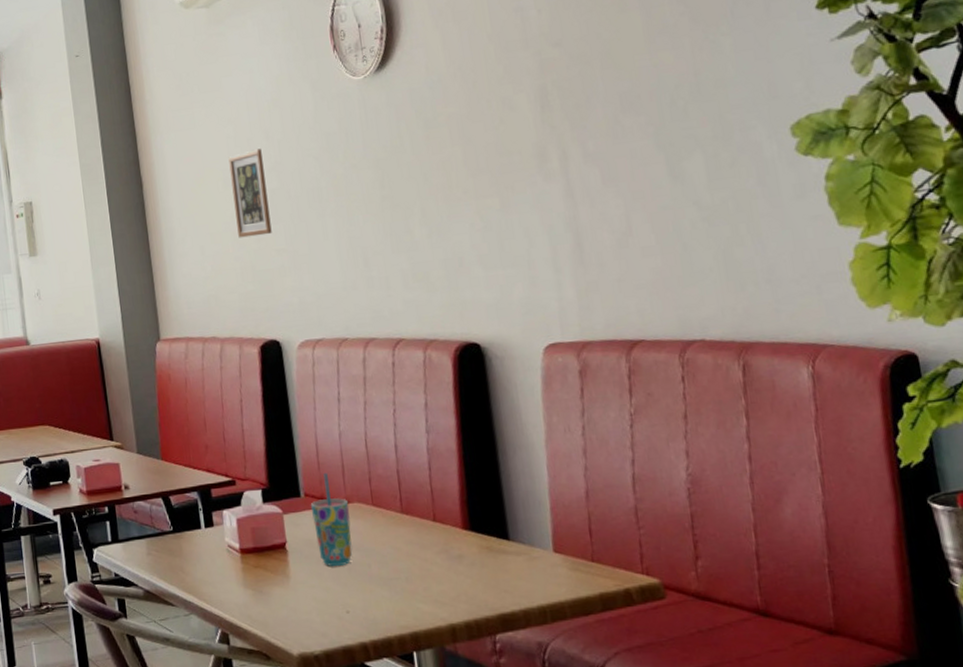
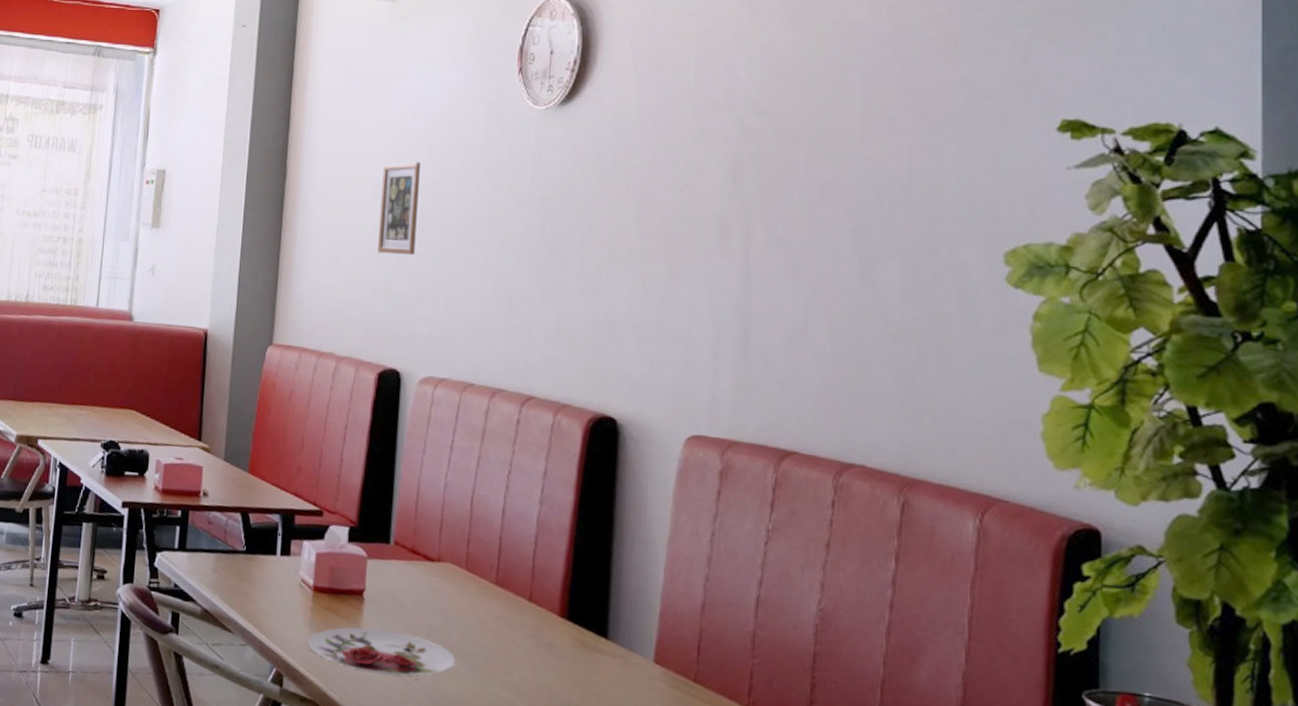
plate: none [245,573,380,616] -> present [308,627,456,677]
cup: present [310,472,353,566] -> none [398,523,441,628]

